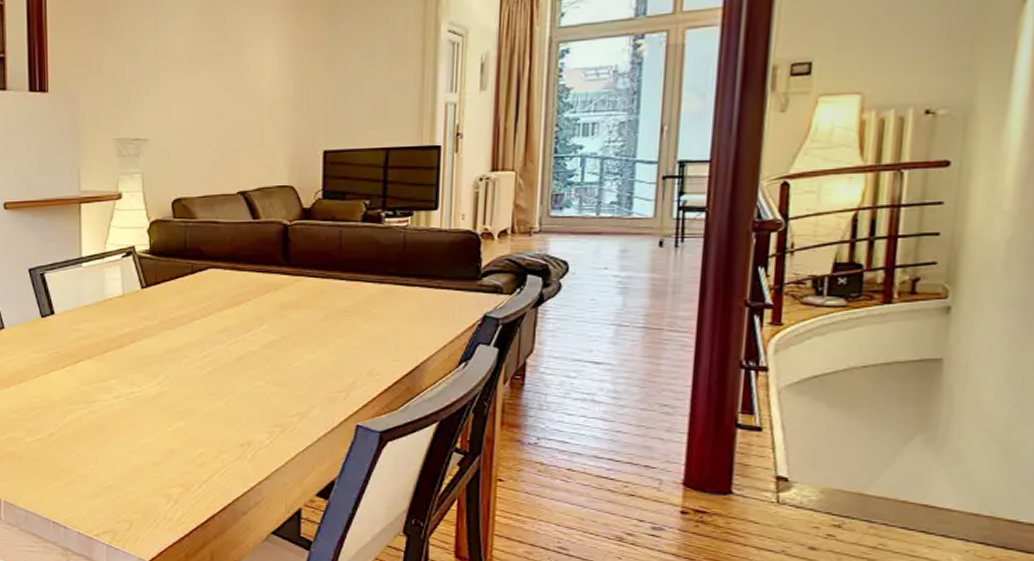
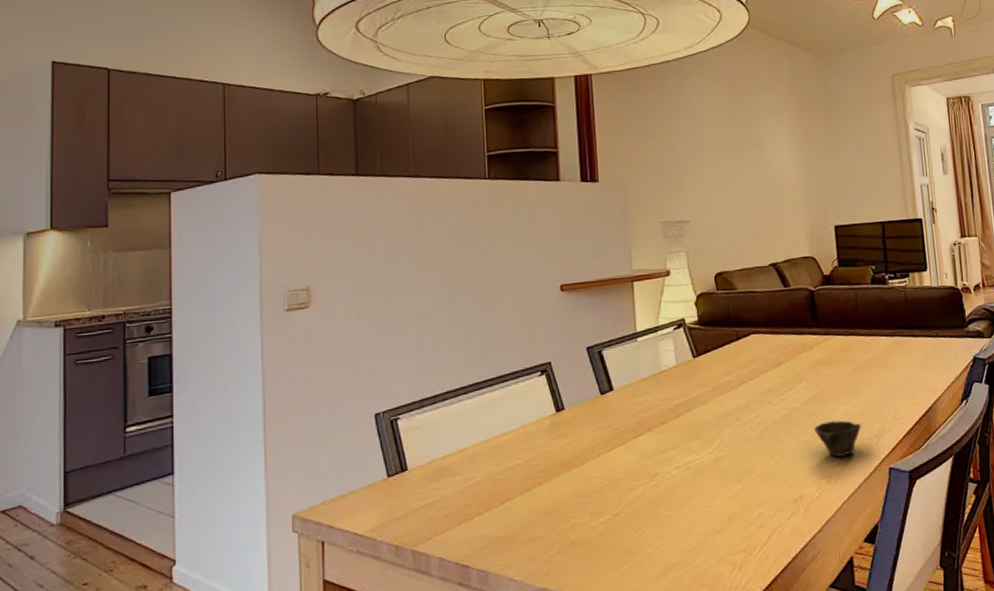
cup: none [272,369,328,408] -> present [814,420,861,457]

